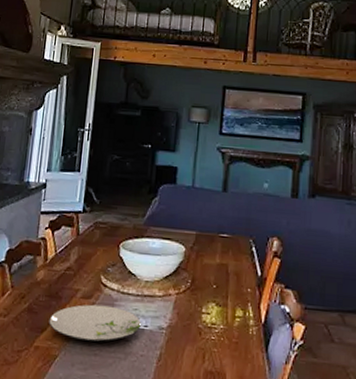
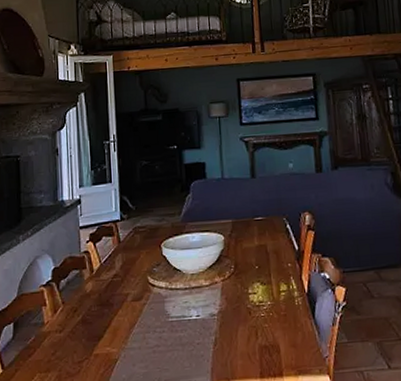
plate: present [48,304,141,342] -> none [104,303,193,341]

